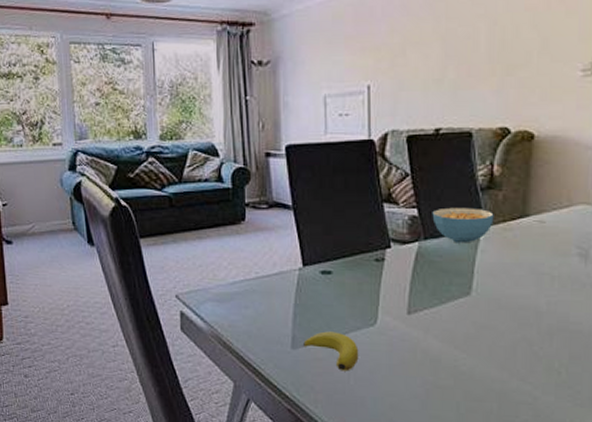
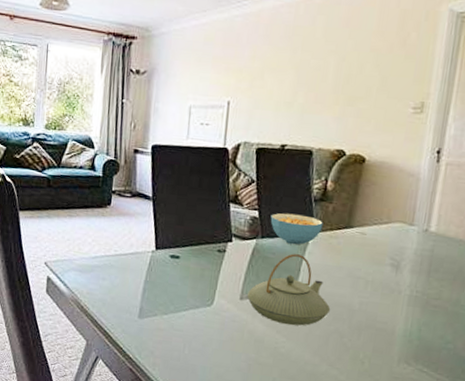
banana: present [303,331,359,371] -> none [149,306,195,342]
teapot: none [416,254,515,338] -> present [247,254,331,326]

